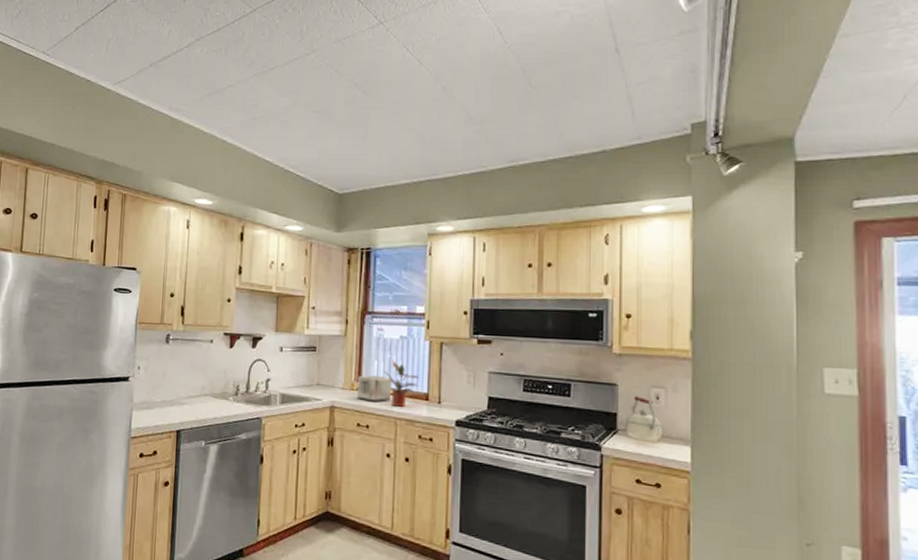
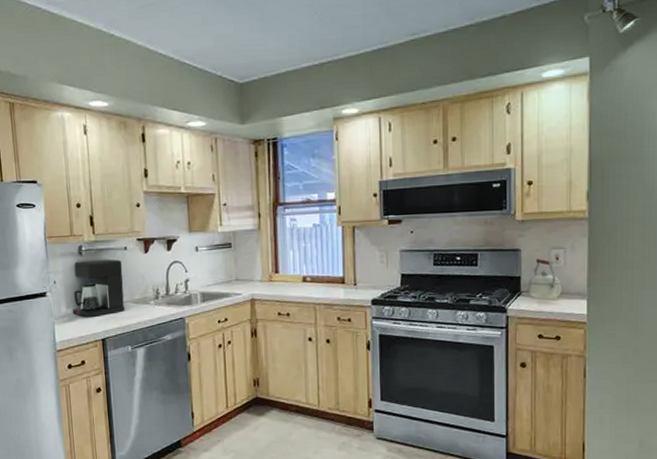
coffee maker: none [152,349,207,408] -> present [73,259,126,318]
toaster: present [355,375,391,403] -> none [273,265,308,291]
potted plant: present [384,361,420,407] -> none [299,249,335,293]

